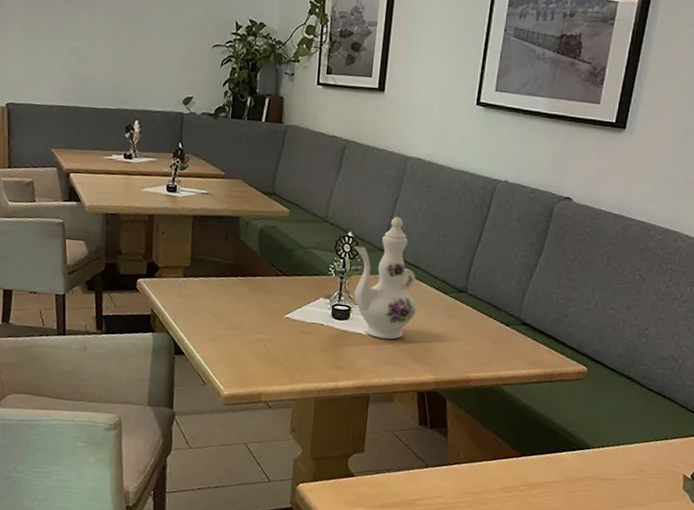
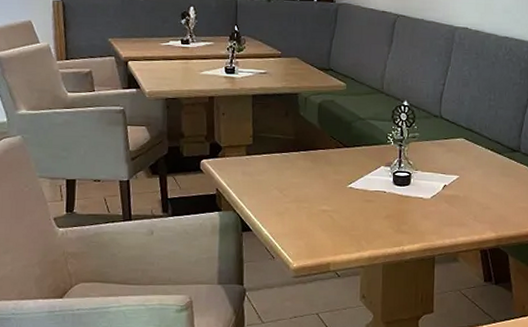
ewer: present [354,216,418,340] -> none [410,84,475,201]

